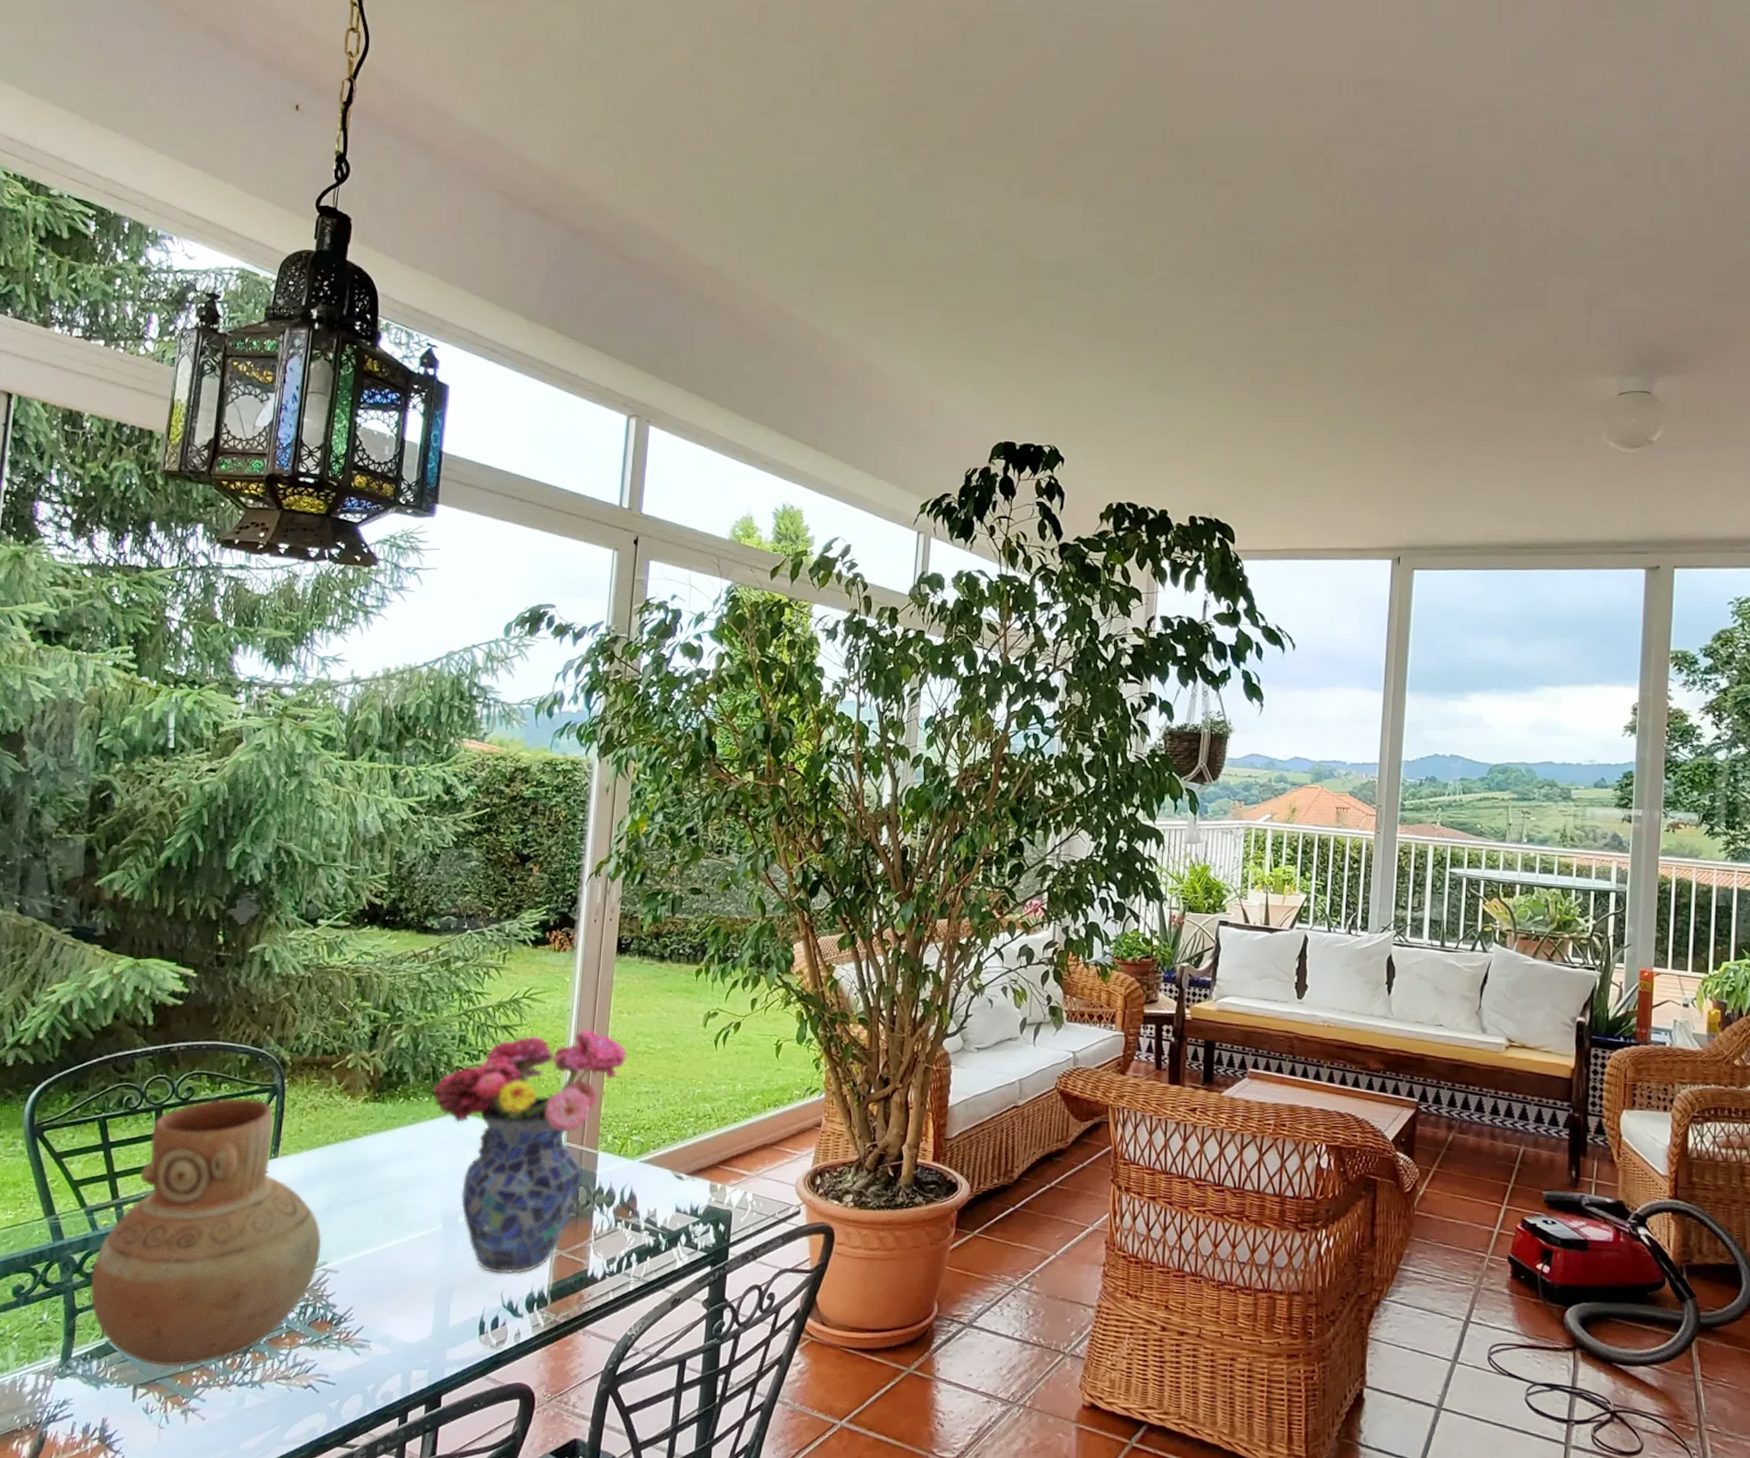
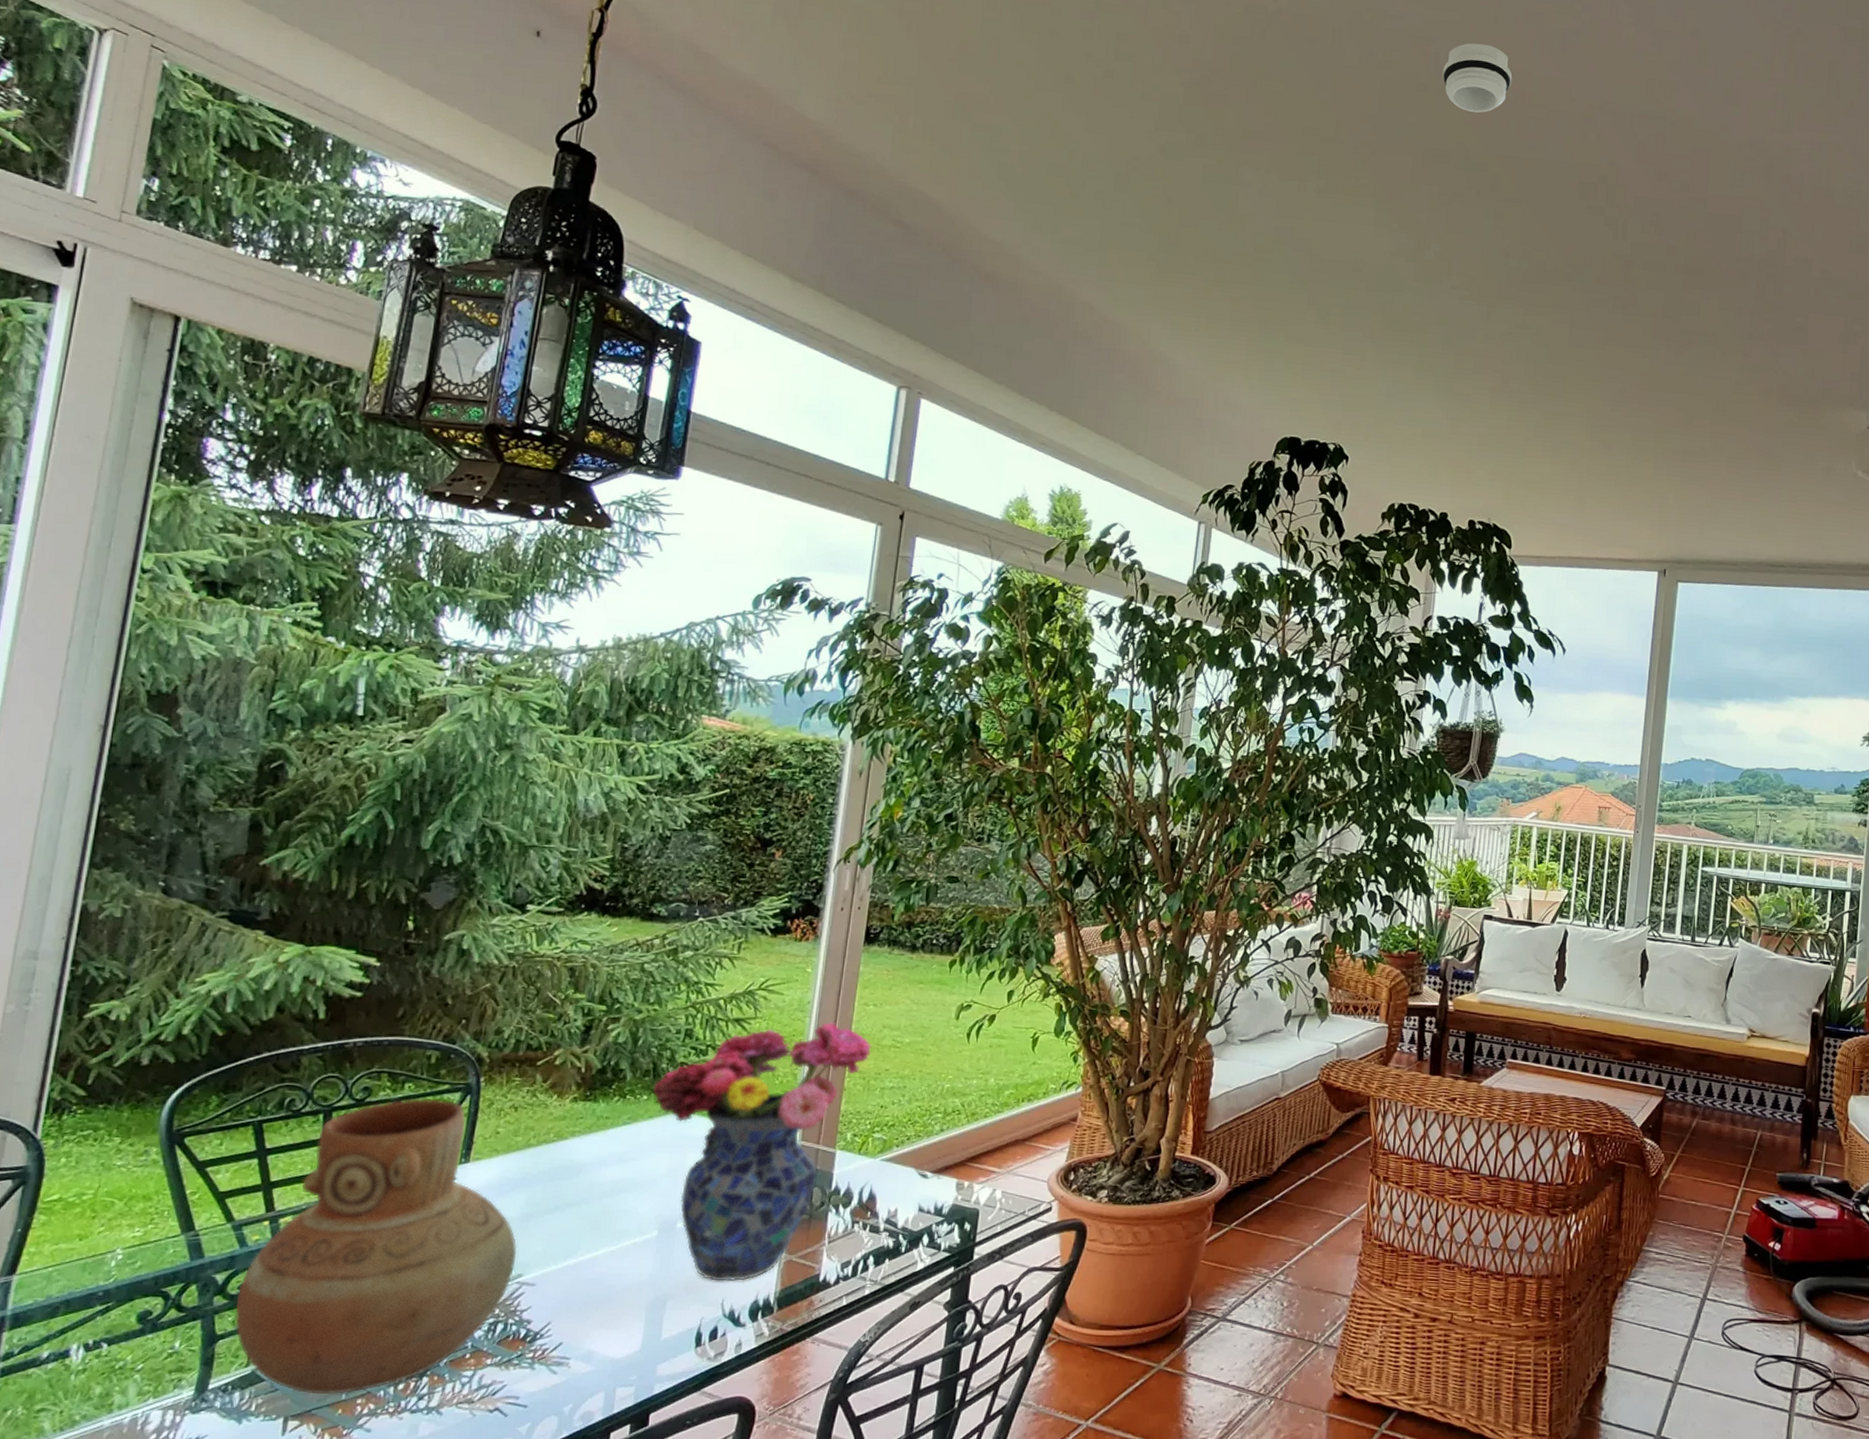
smoke detector: none [1146,25,1219,96] -> present [1442,43,1513,113]

